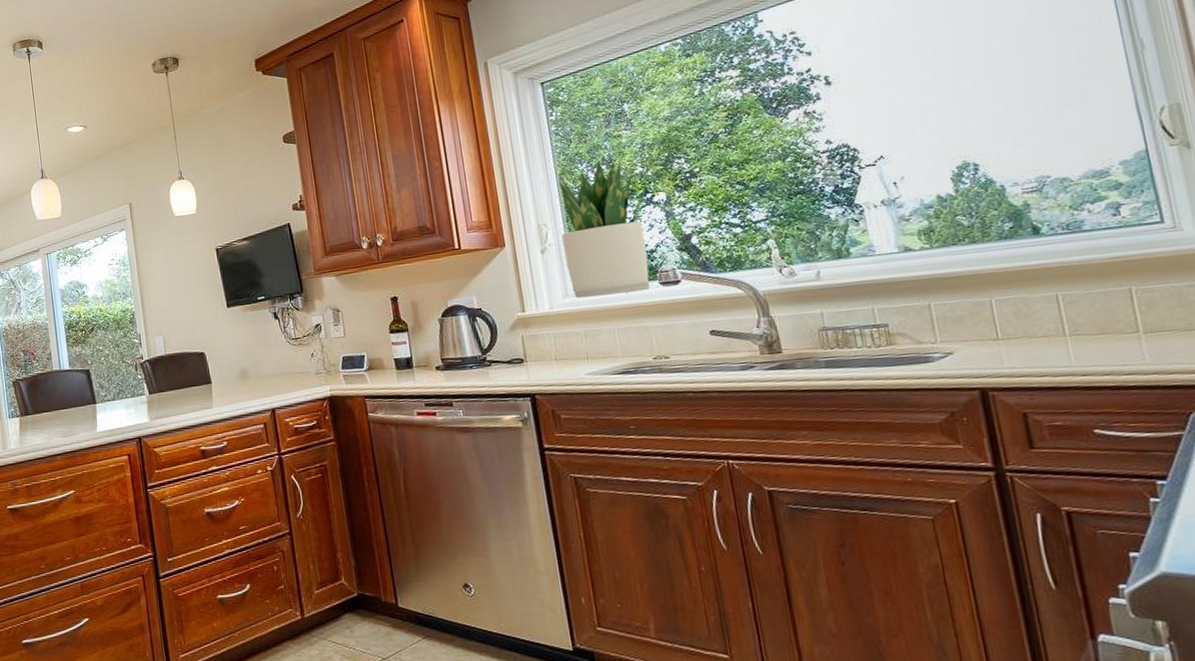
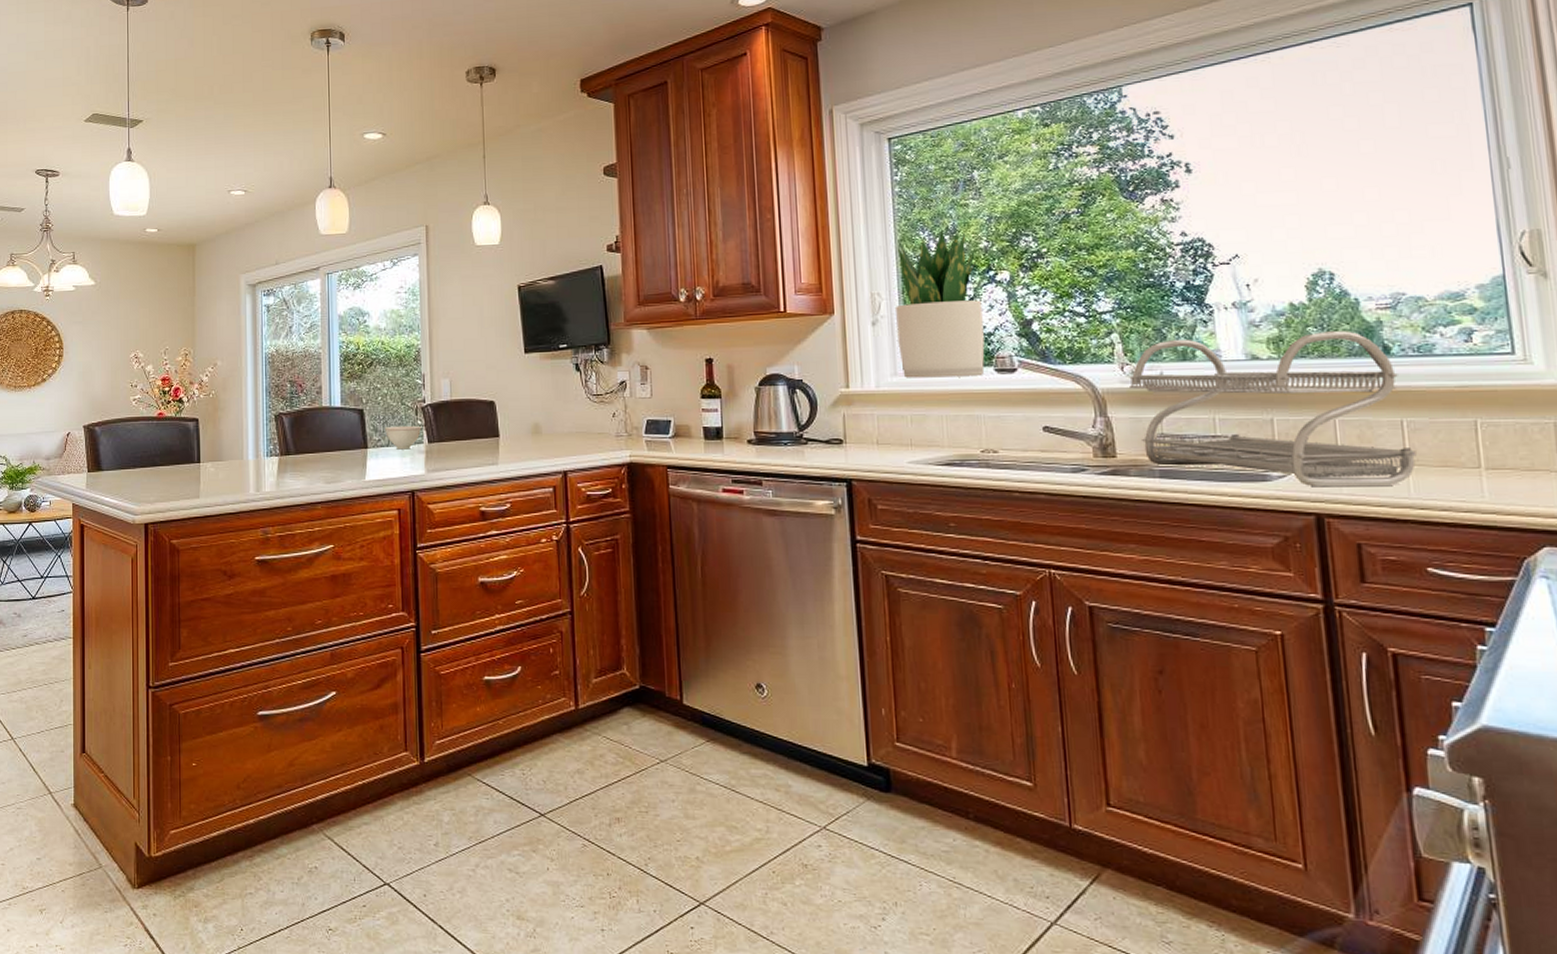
bowl: none [109,379,143,403] -> present [384,425,422,450]
dish rack: none [788,216,1074,364] -> present [1129,331,1417,487]

